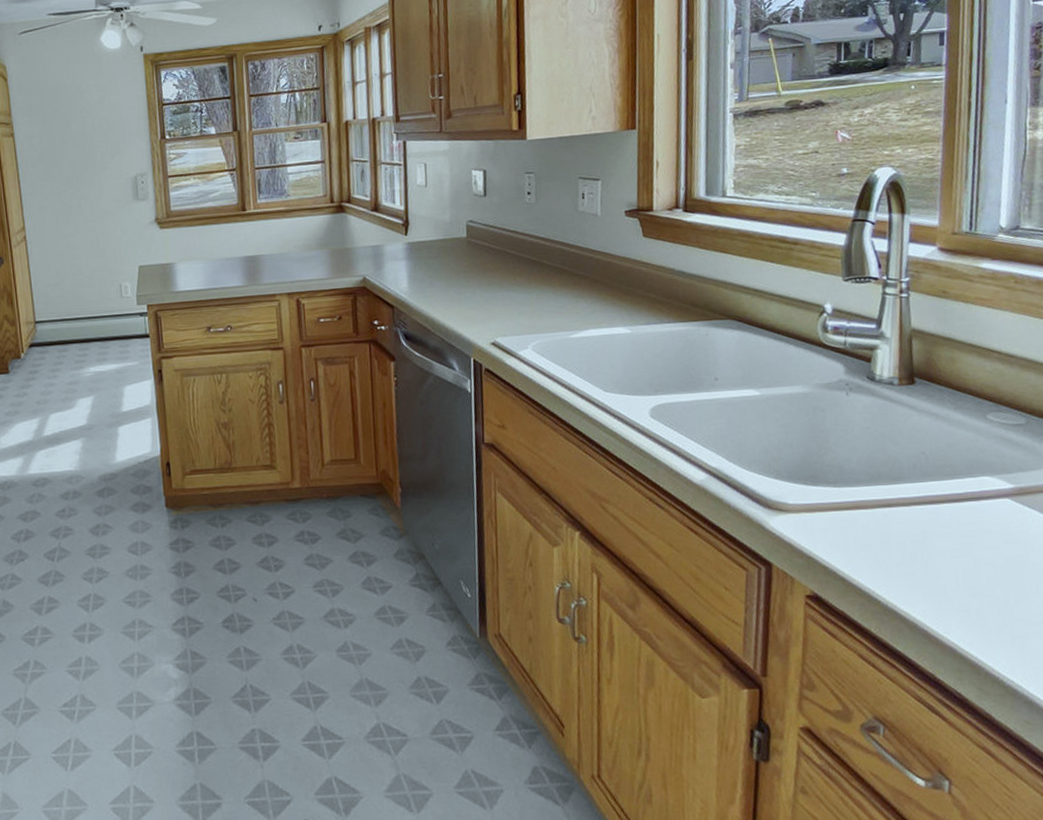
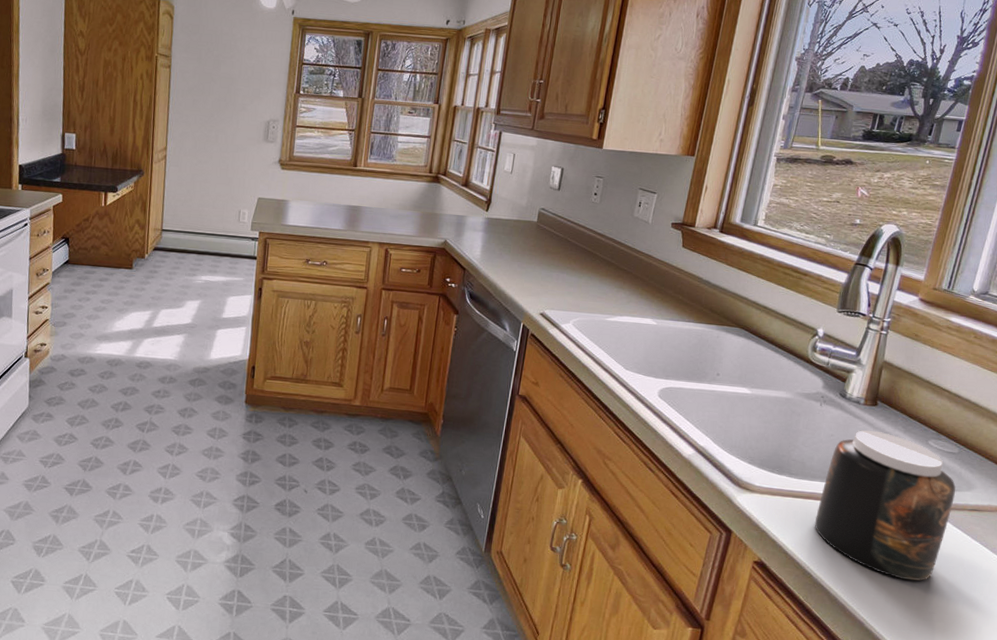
jar: none [869,414,1034,588] -> present [814,430,956,581]

